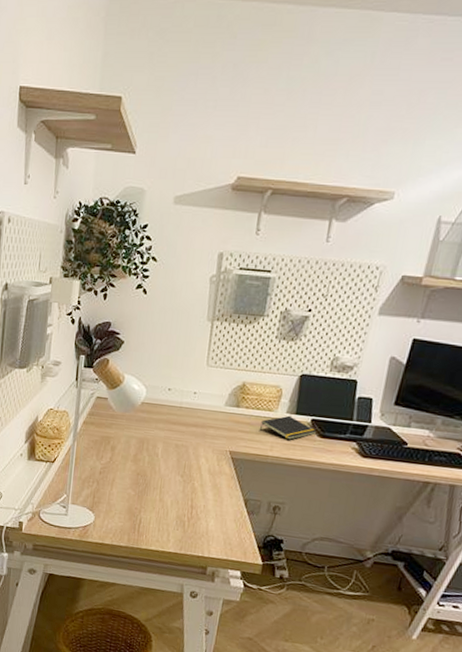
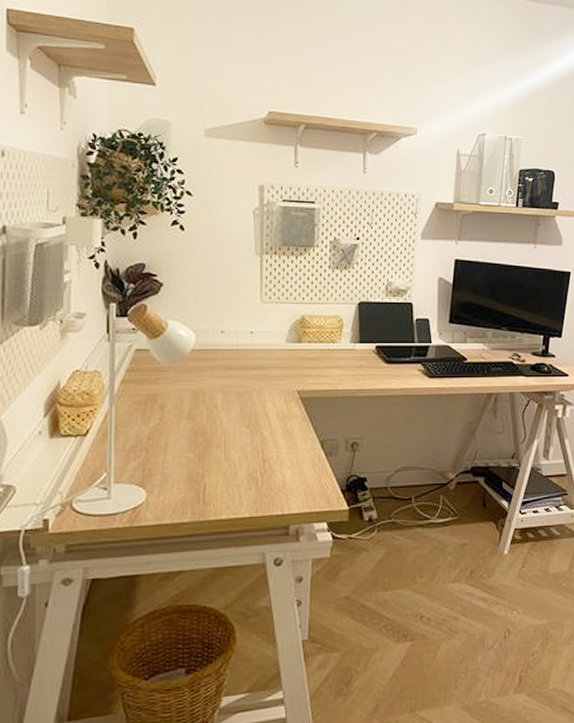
notepad: present [260,415,317,440] -> none [326,345,383,370]

